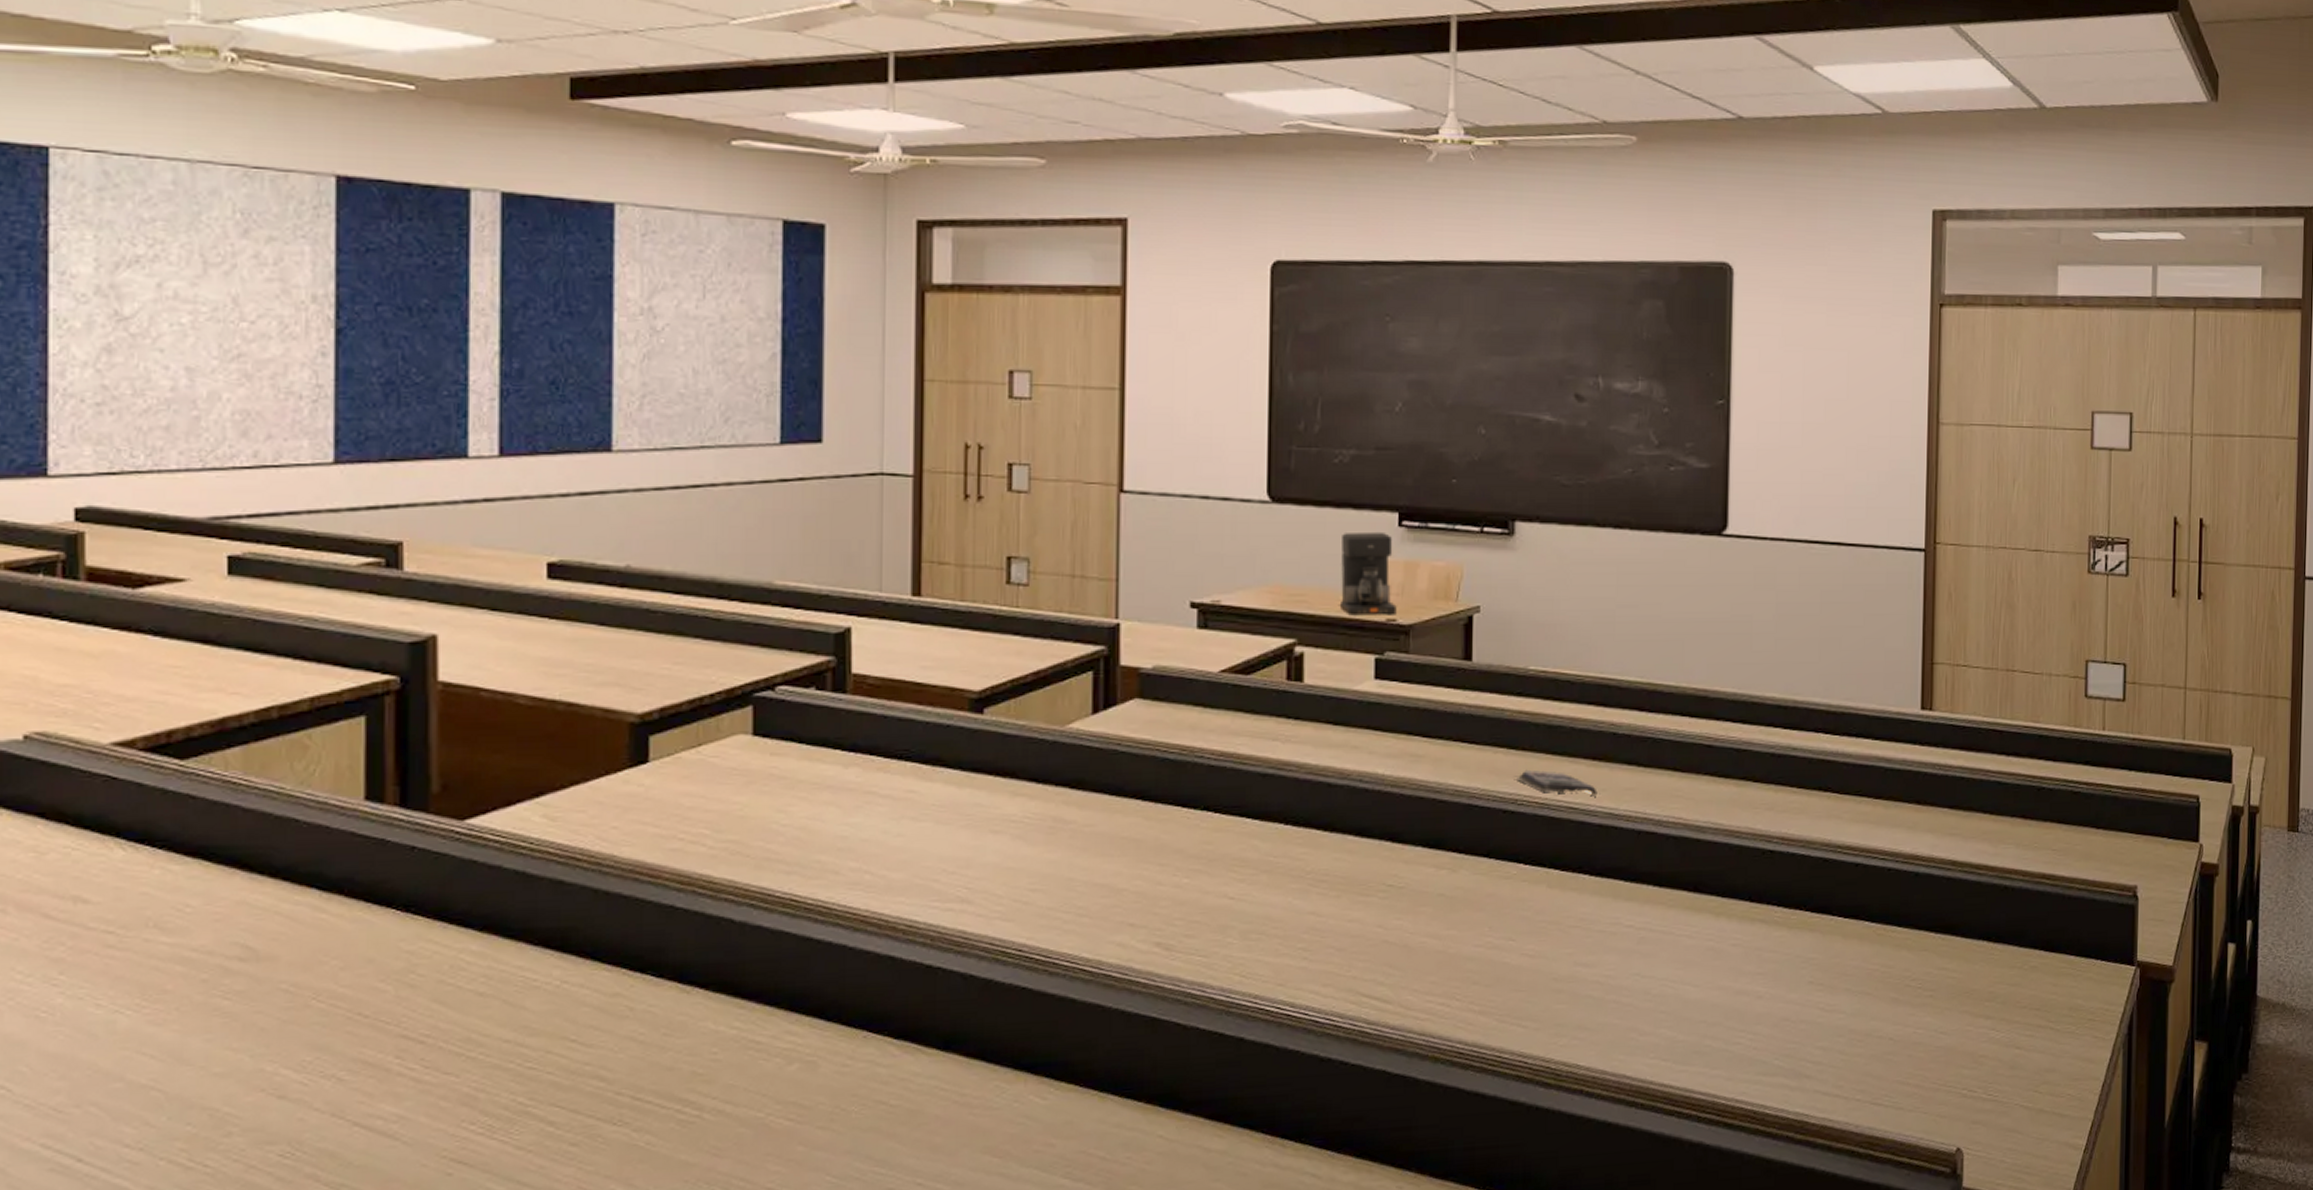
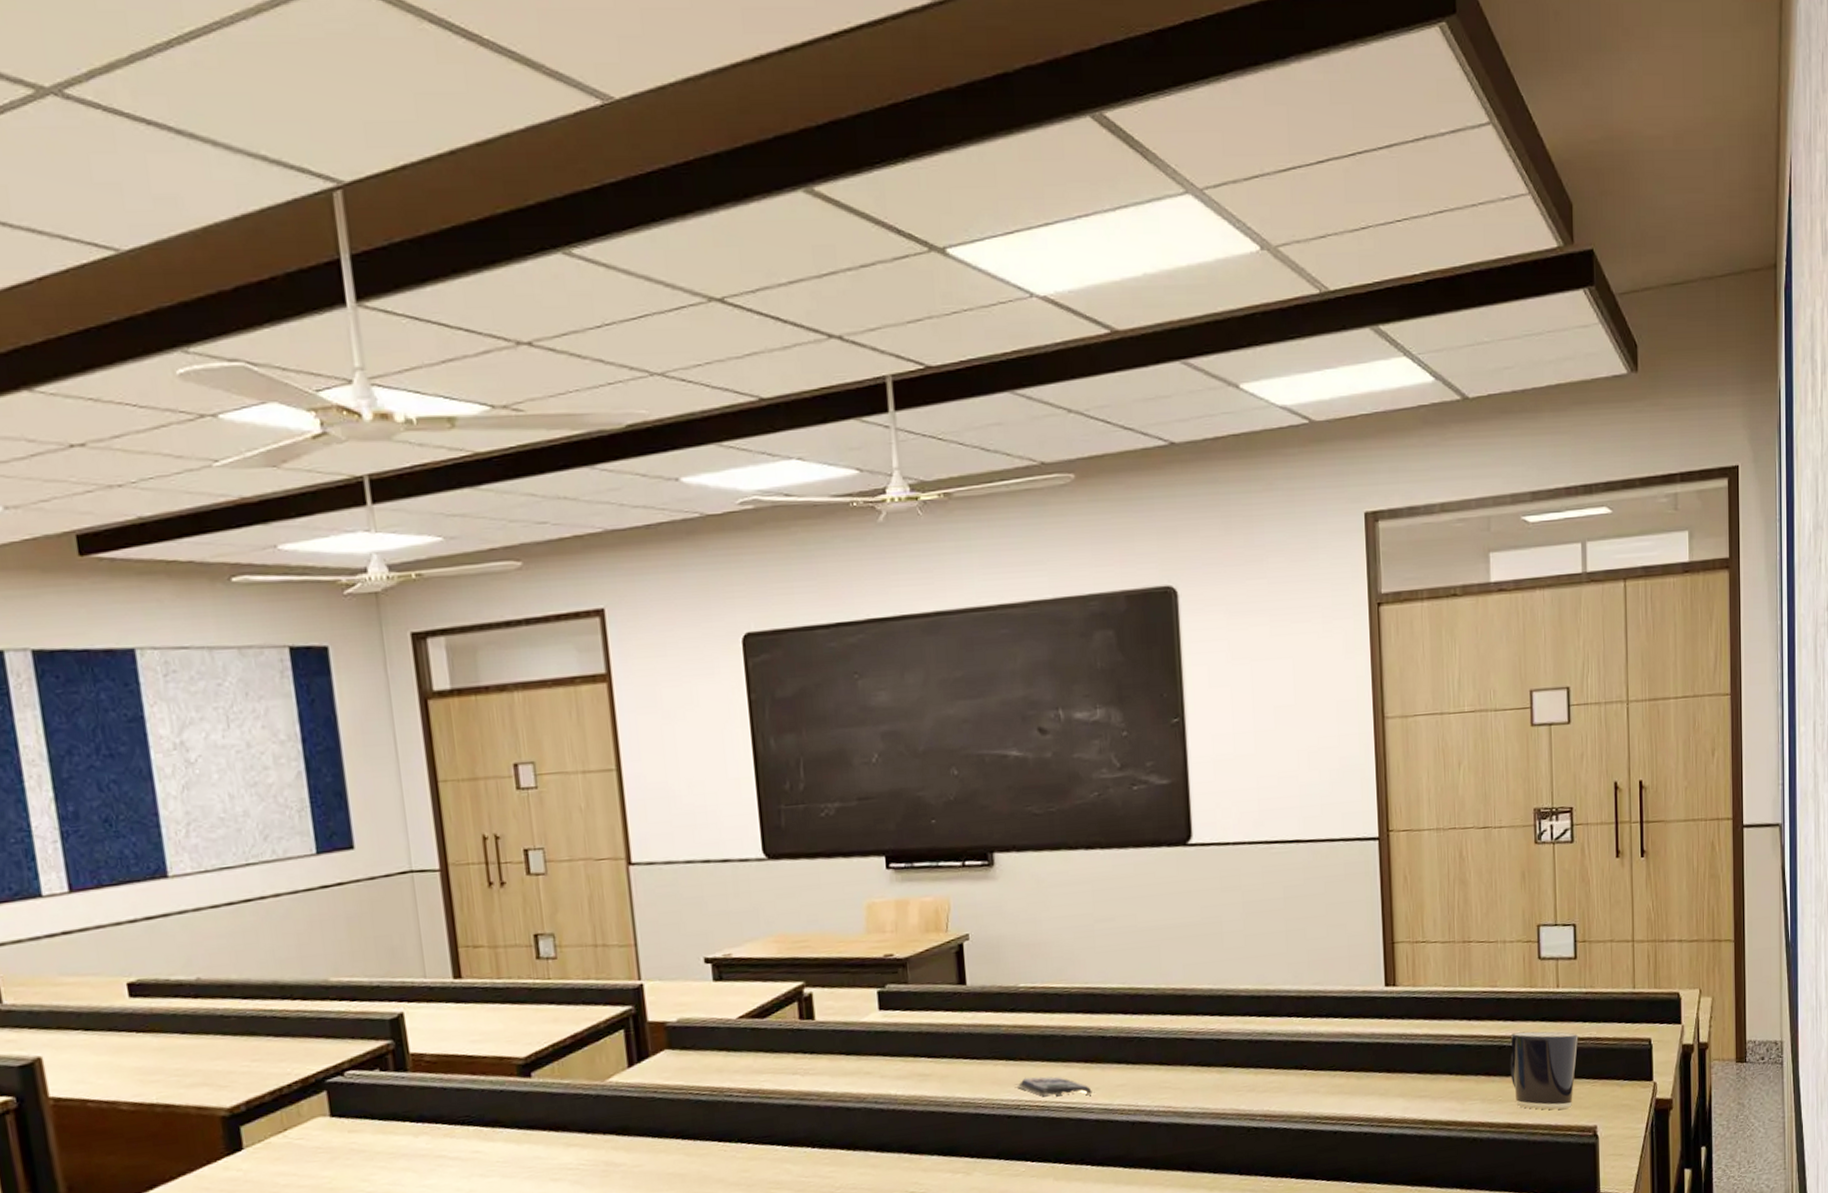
coffee maker: present [1341,531,1397,617] -> none [835,875,893,956]
mug: none [2048,774,2123,864] -> present [1510,1031,1579,1110]

